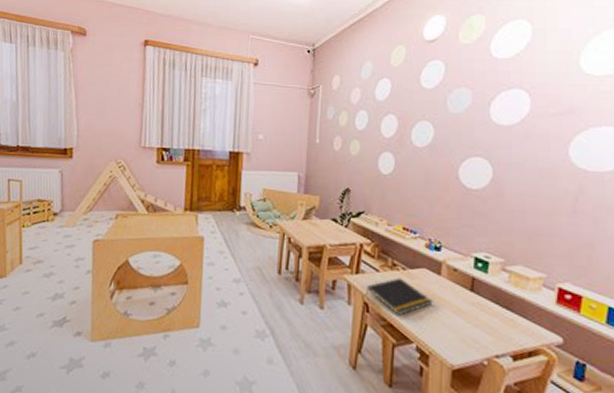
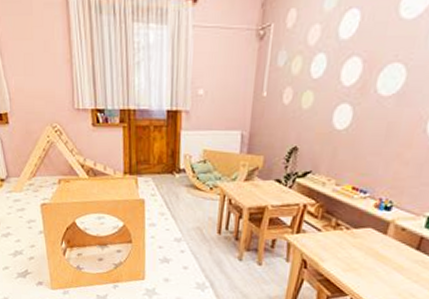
notepad: present [365,277,433,316] -> none [304,237,374,272]

